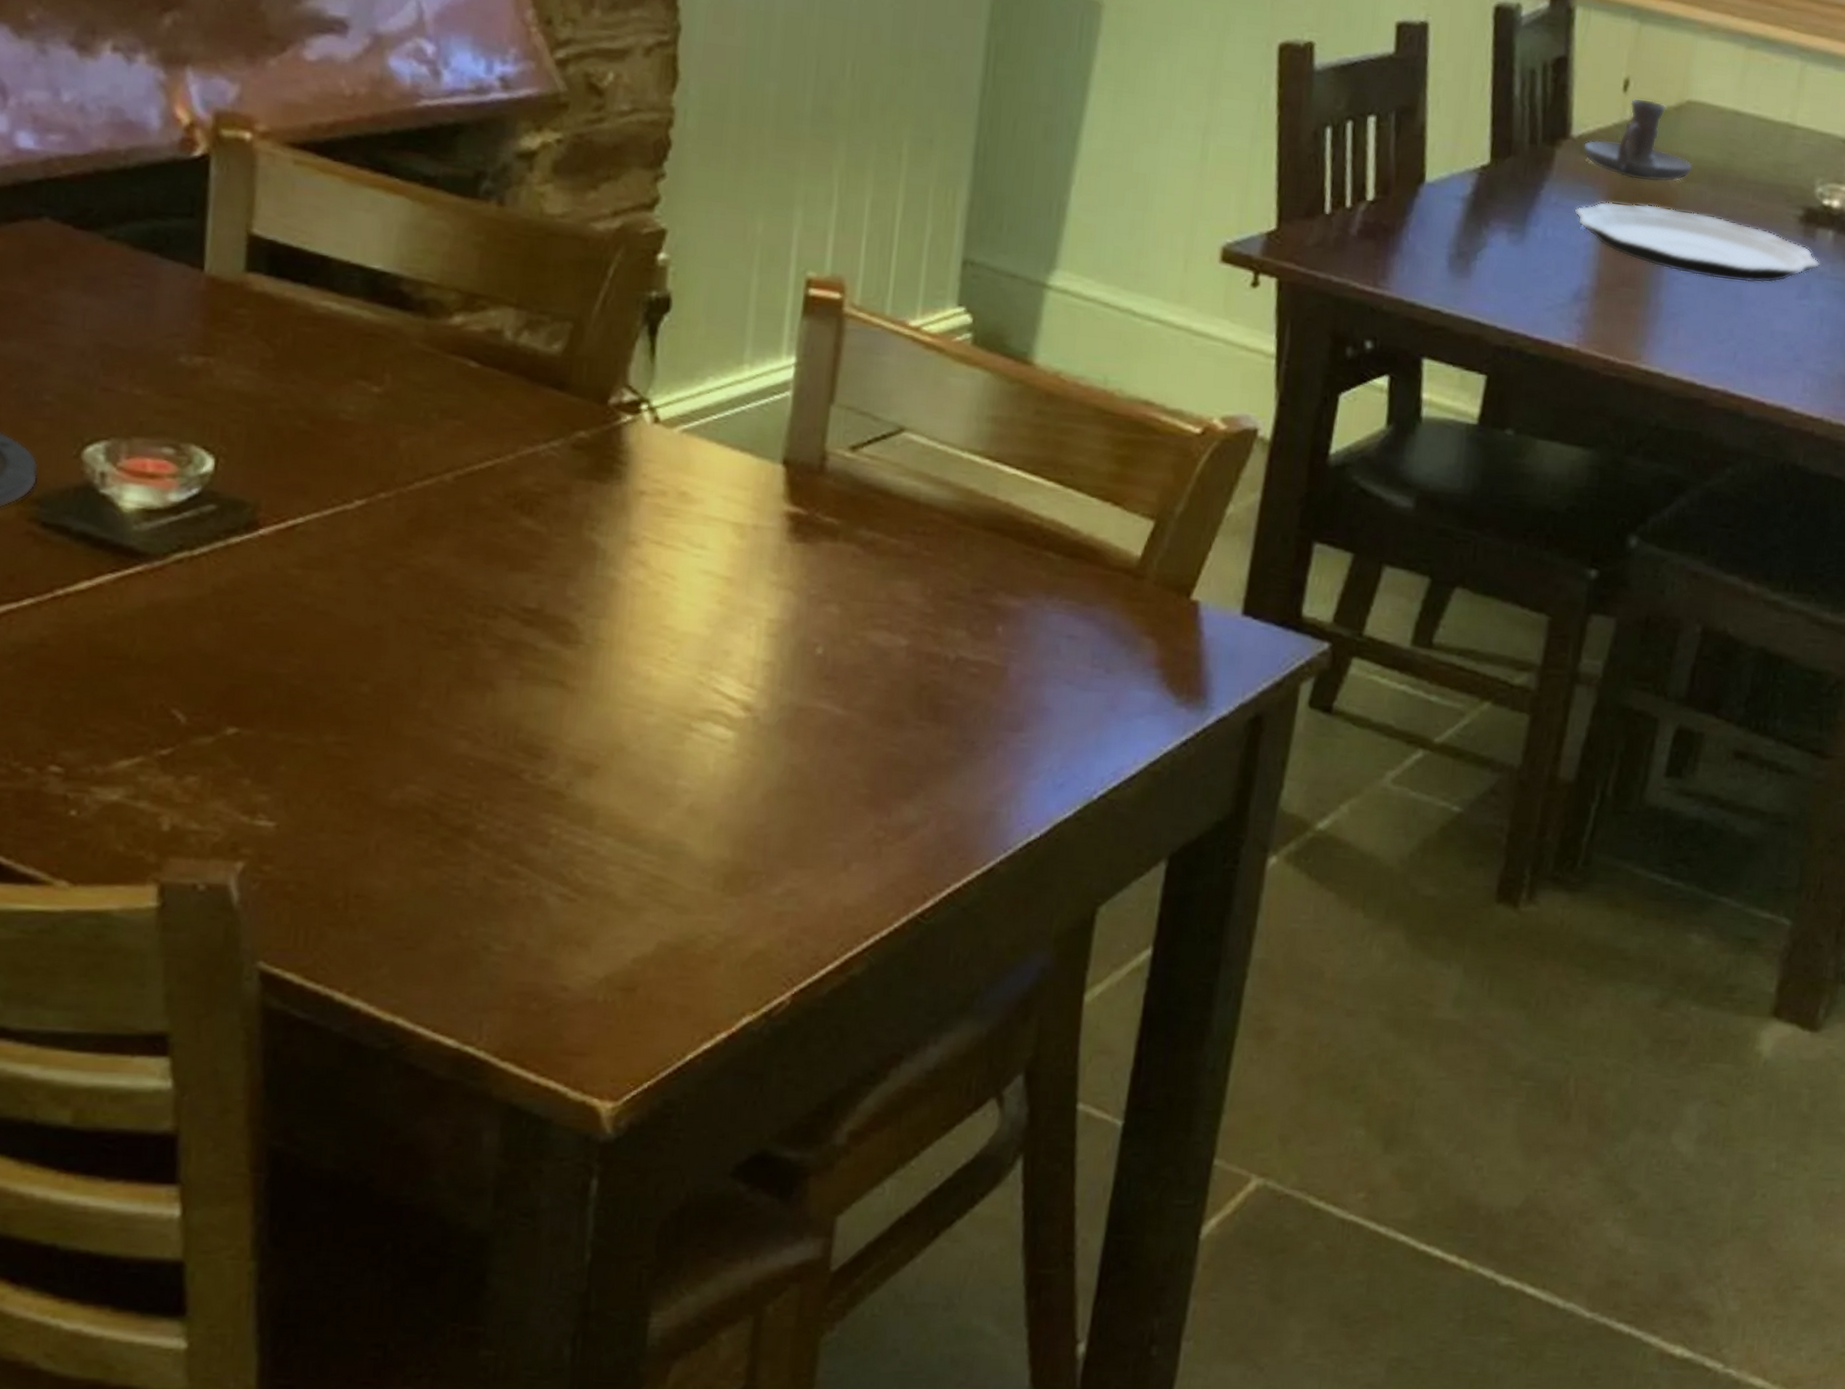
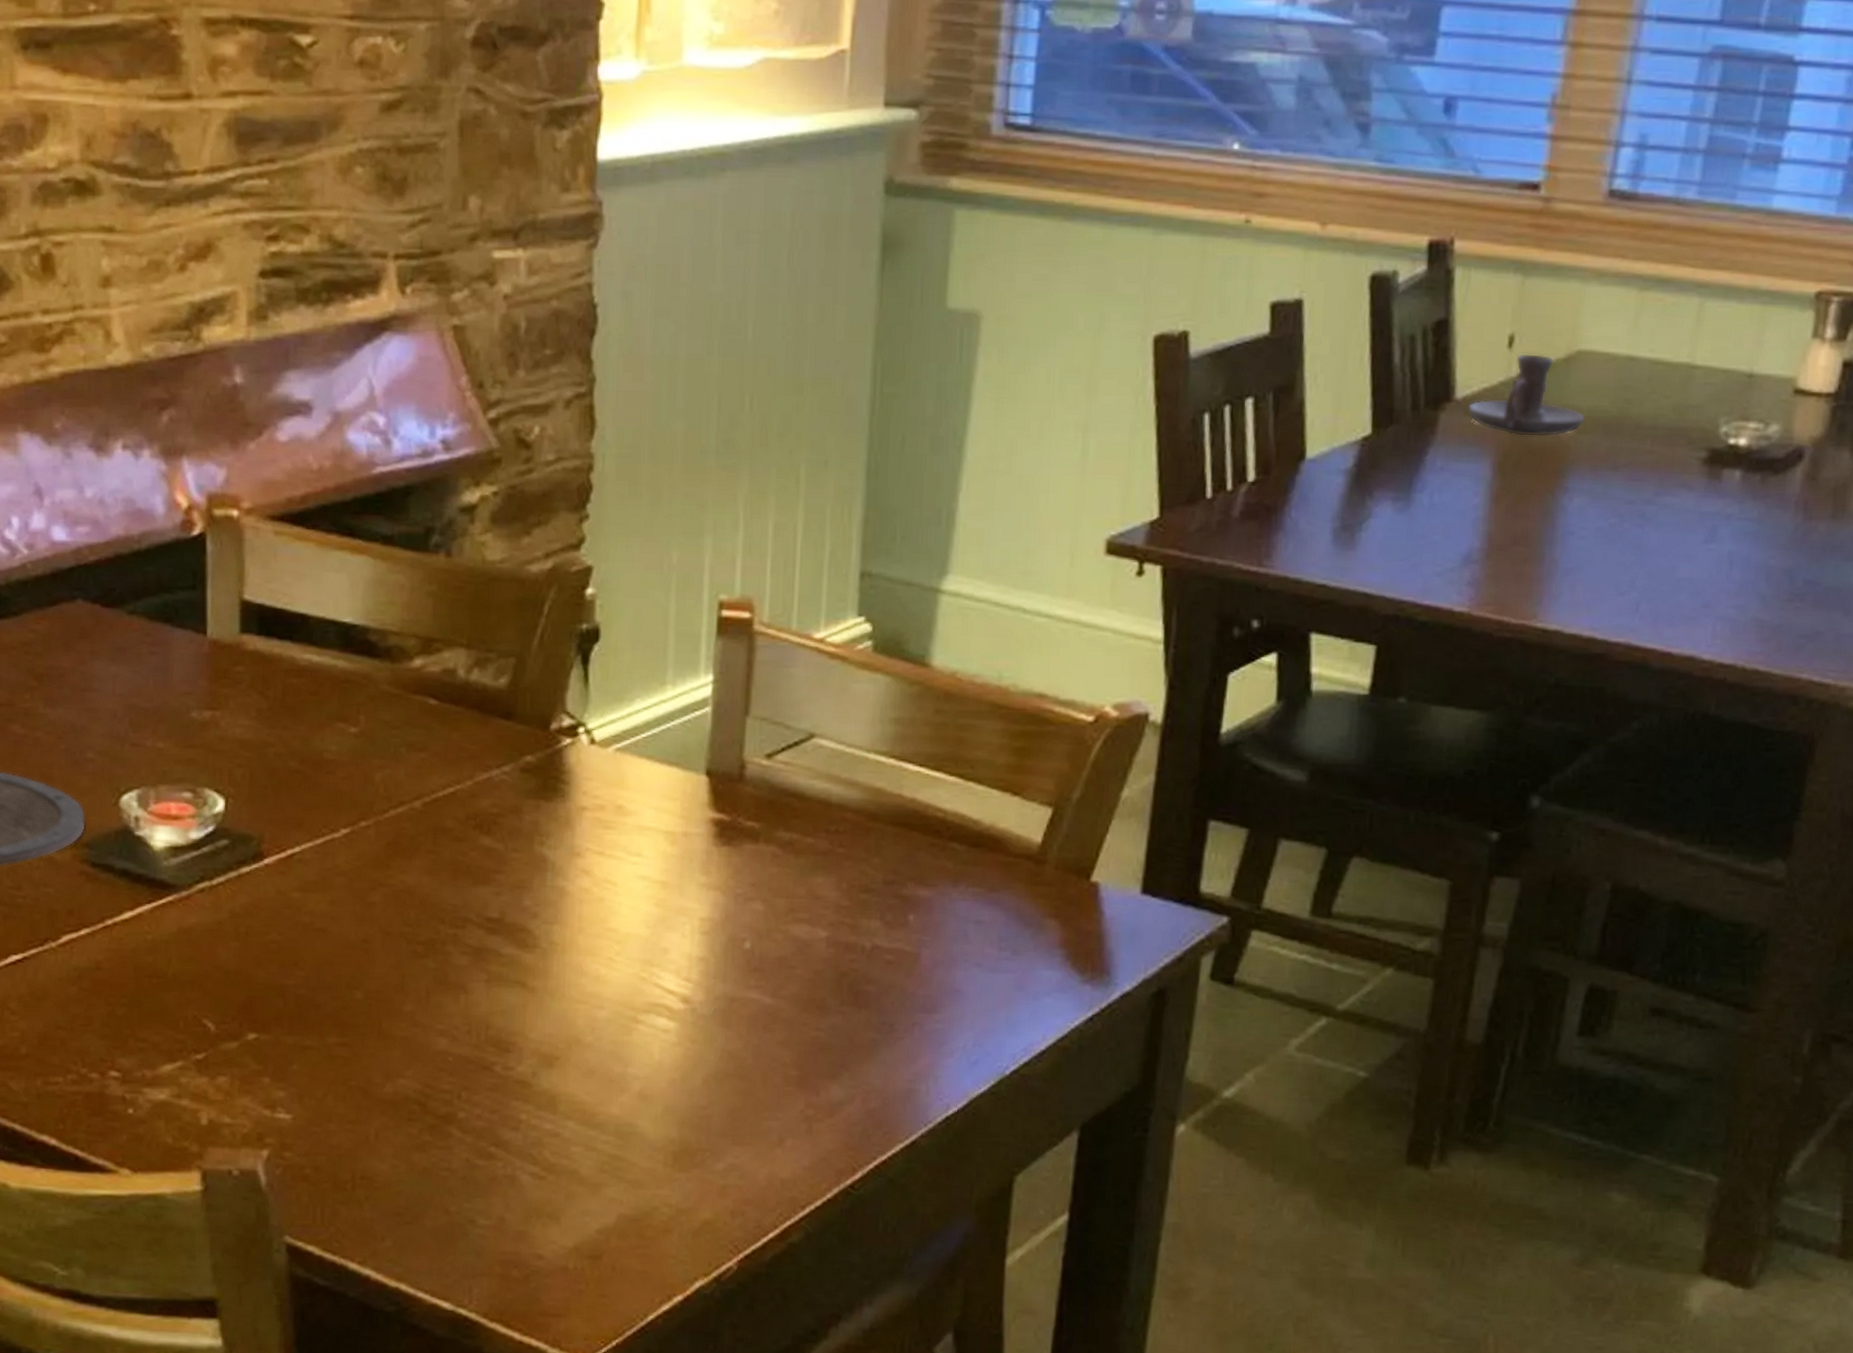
plate: present [1574,201,1820,283] -> none [1461,460,1727,531]

